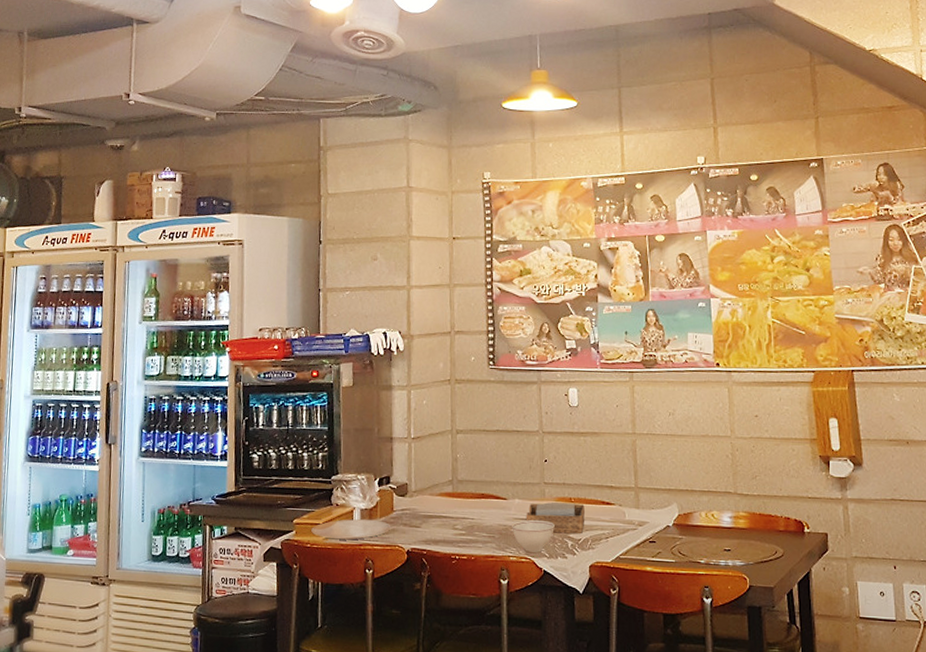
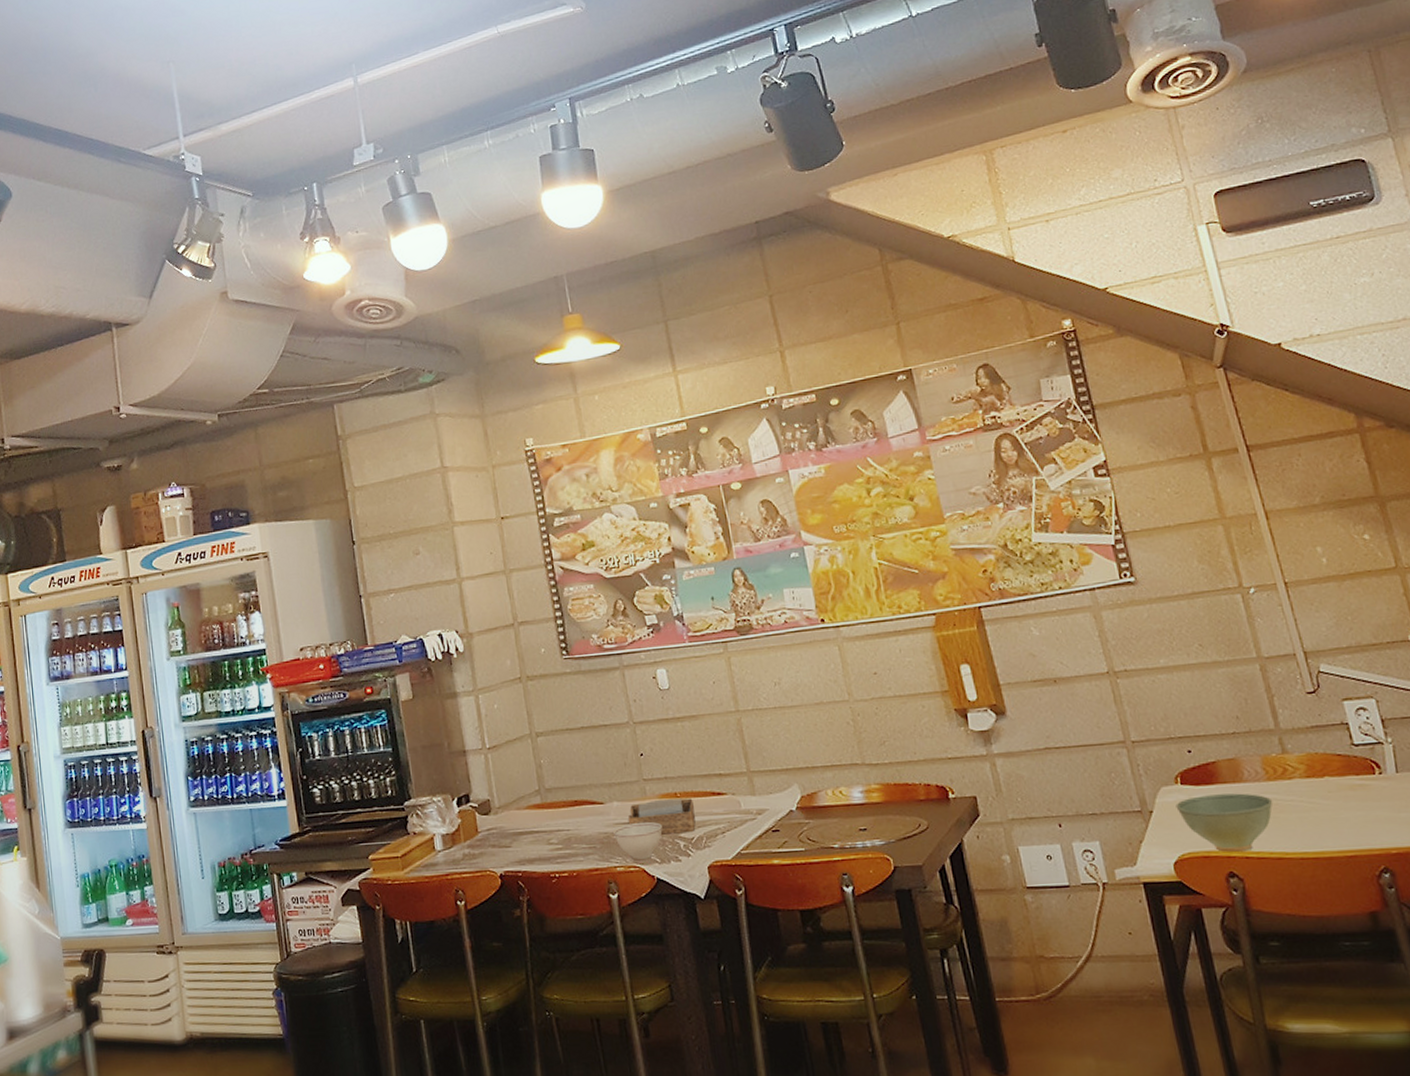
plate: present [311,519,391,540] -> none [390,845,478,872]

